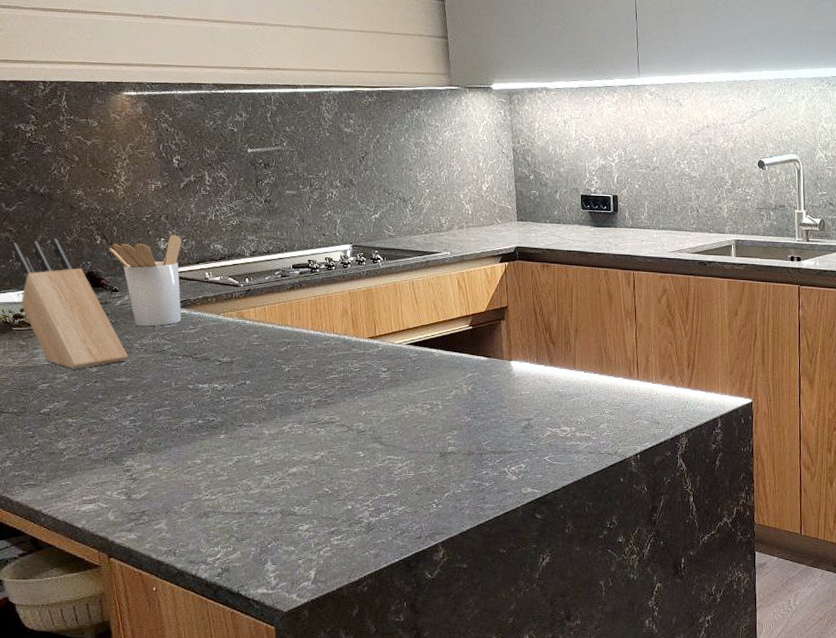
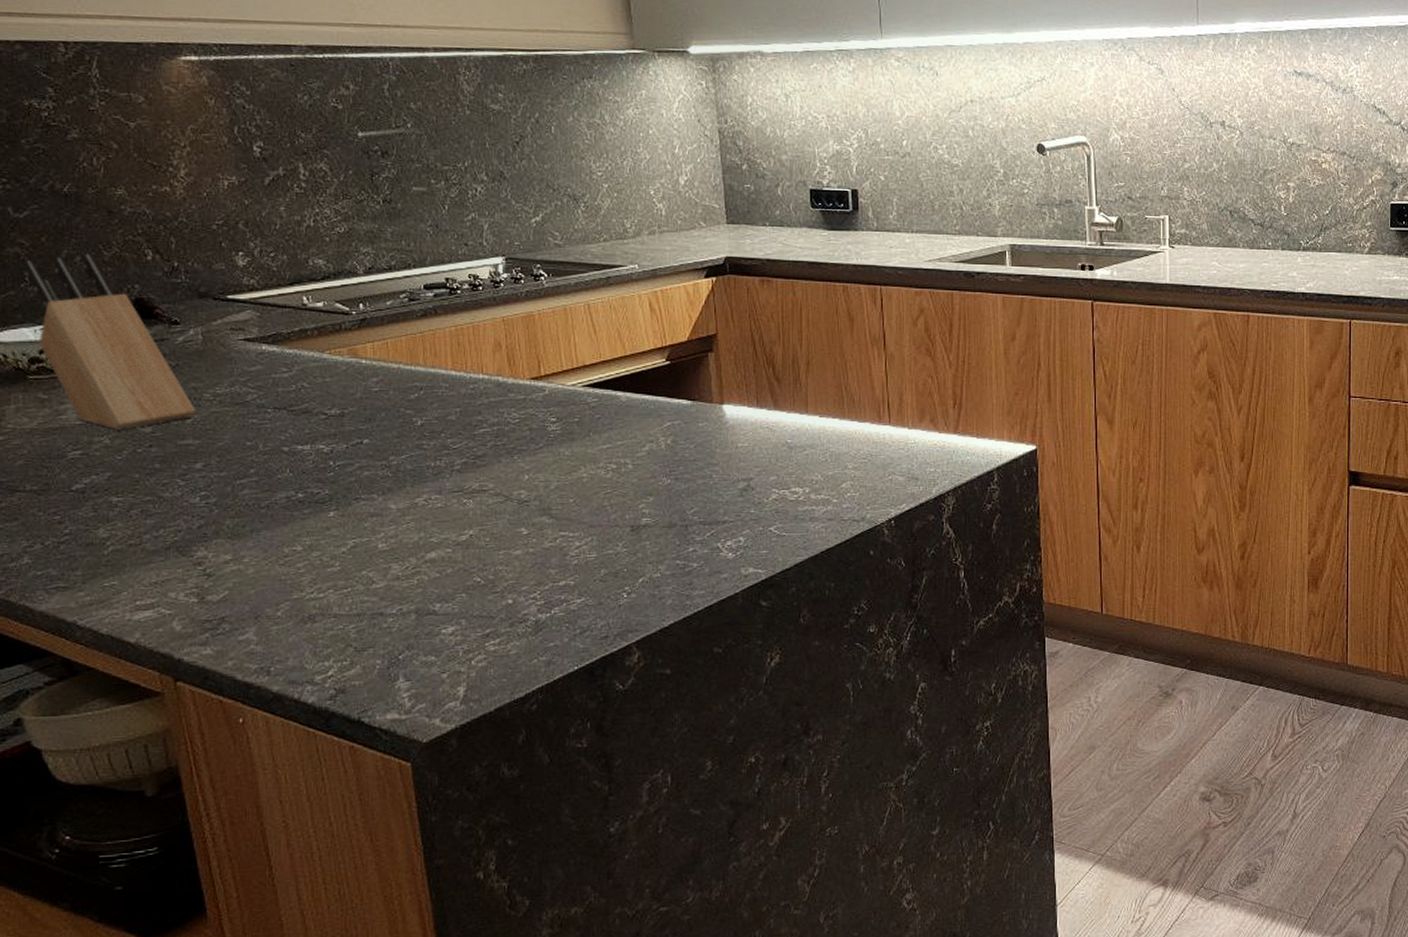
utensil holder: present [109,235,182,327] -> none [164,247,271,370]

